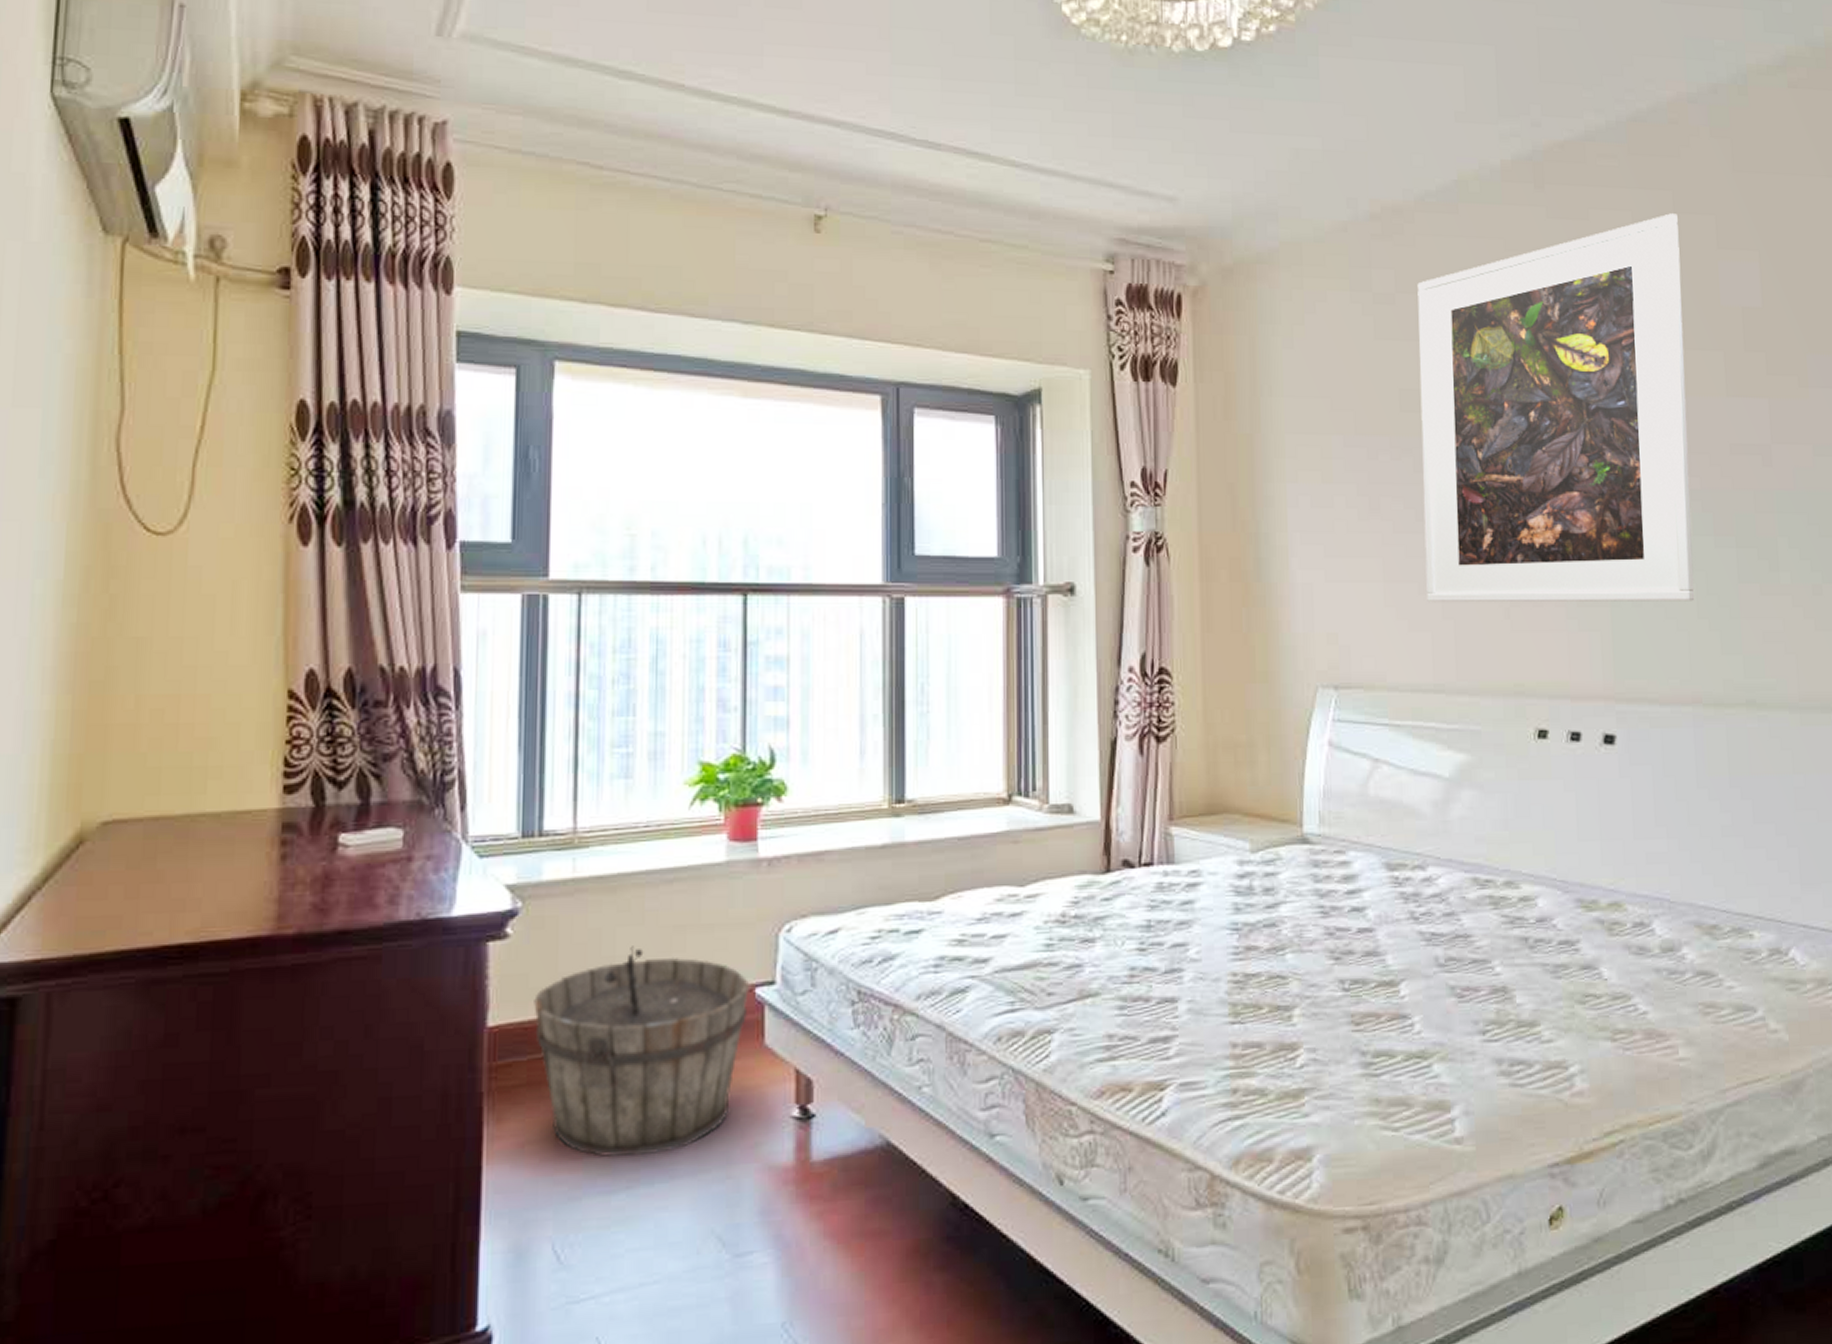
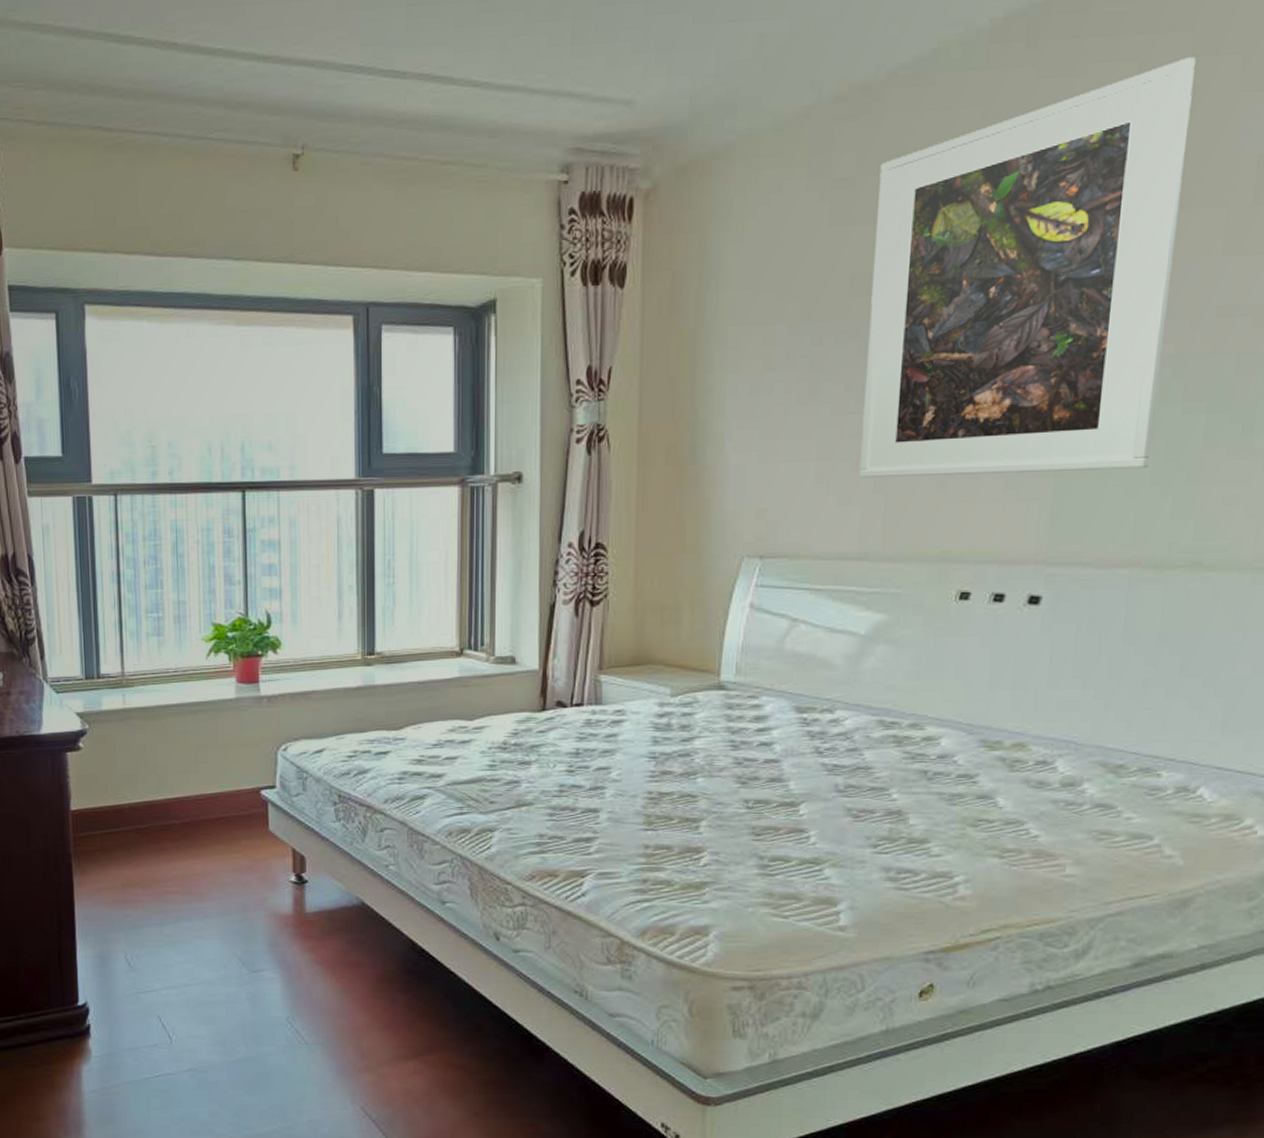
wooden bucket: present [534,946,750,1157] -> none [101,758,257,902]

